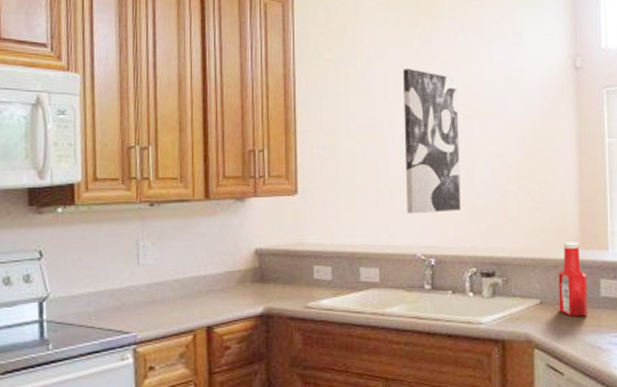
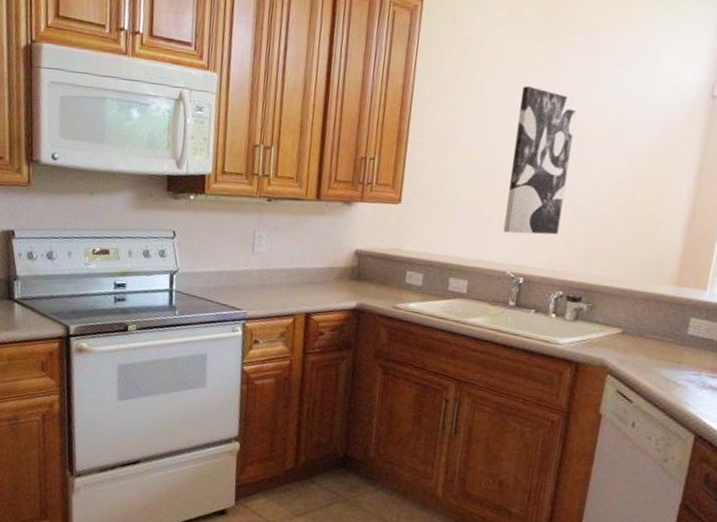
ketchup bottle: present [558,242,588,316] -> none [640,277,677,351]

